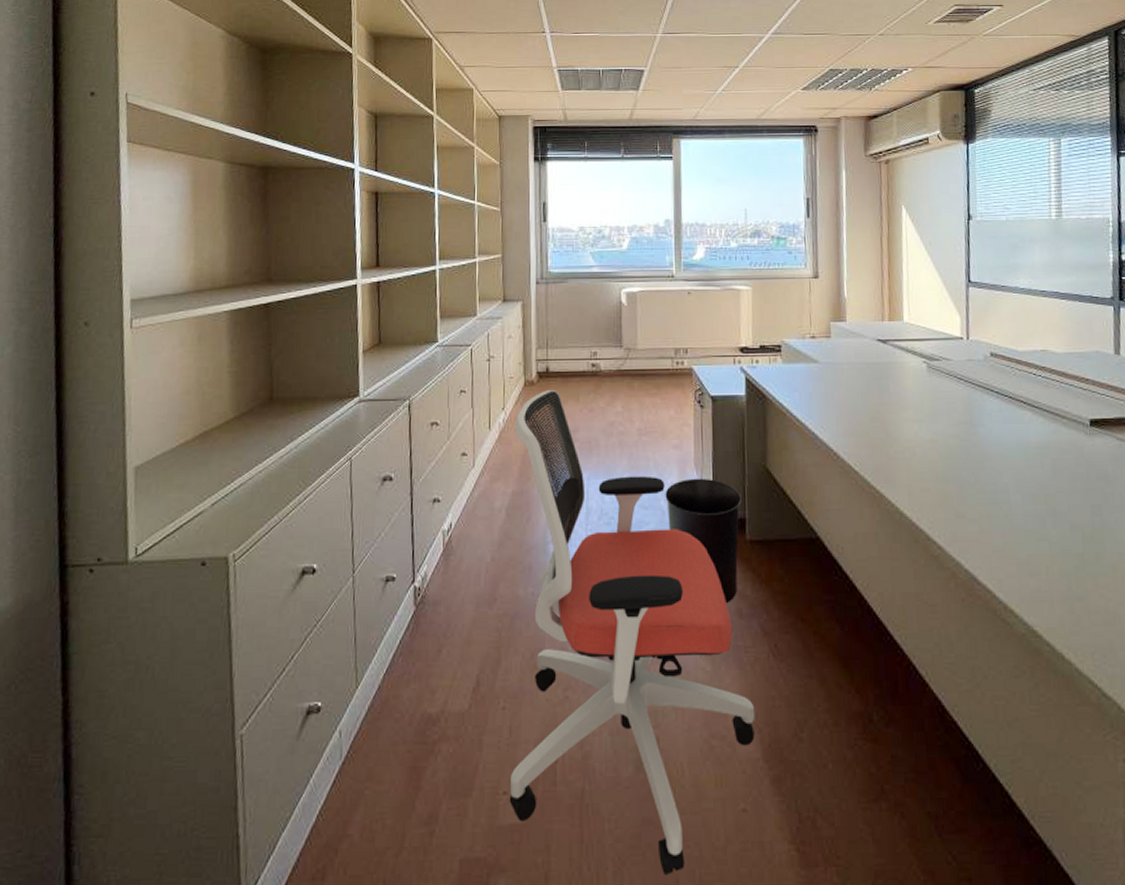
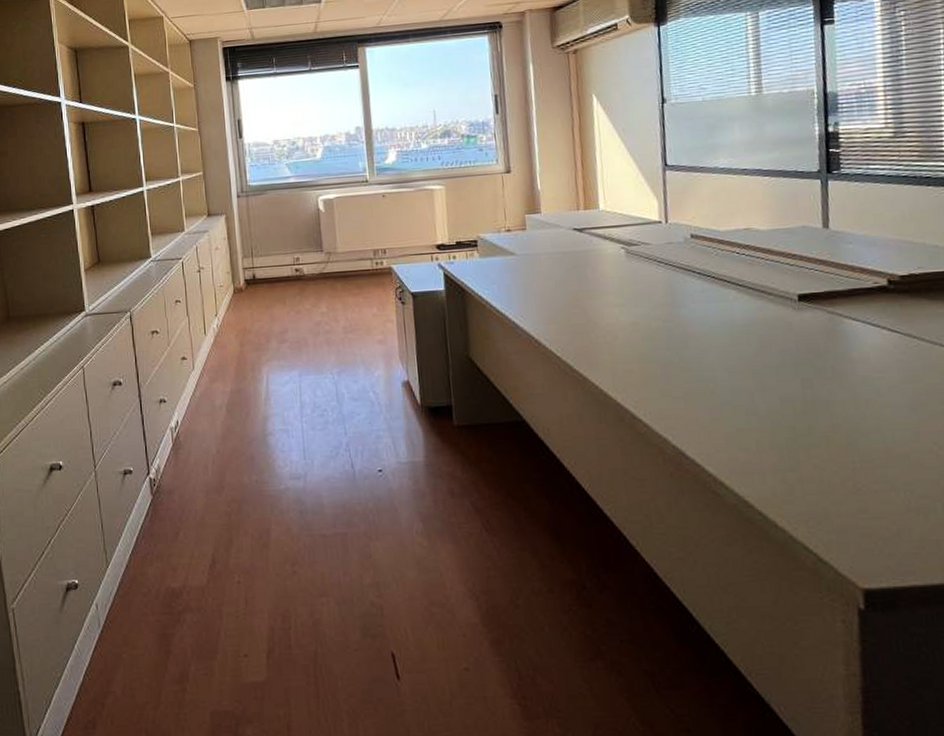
office chair: present [509,390,755,875] -> none [227,295,473,726]
waste bin: present [665,478,742,603] -> none [373,369,448,484]

